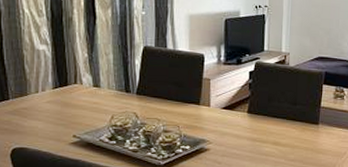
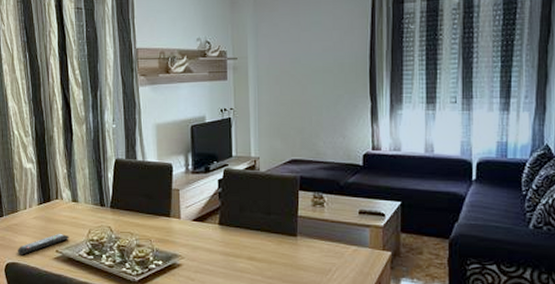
remote control: none [27,118,89,140] -> present [18,233,69,255]

